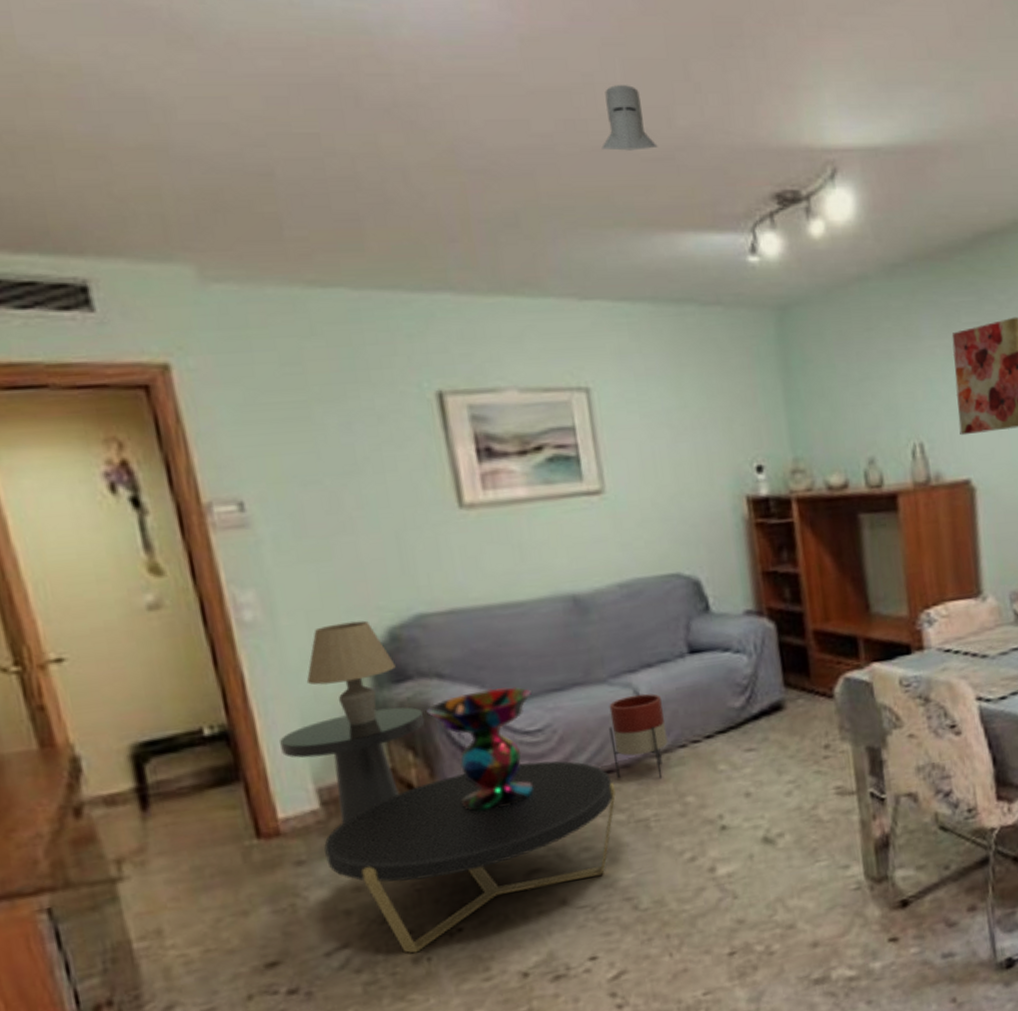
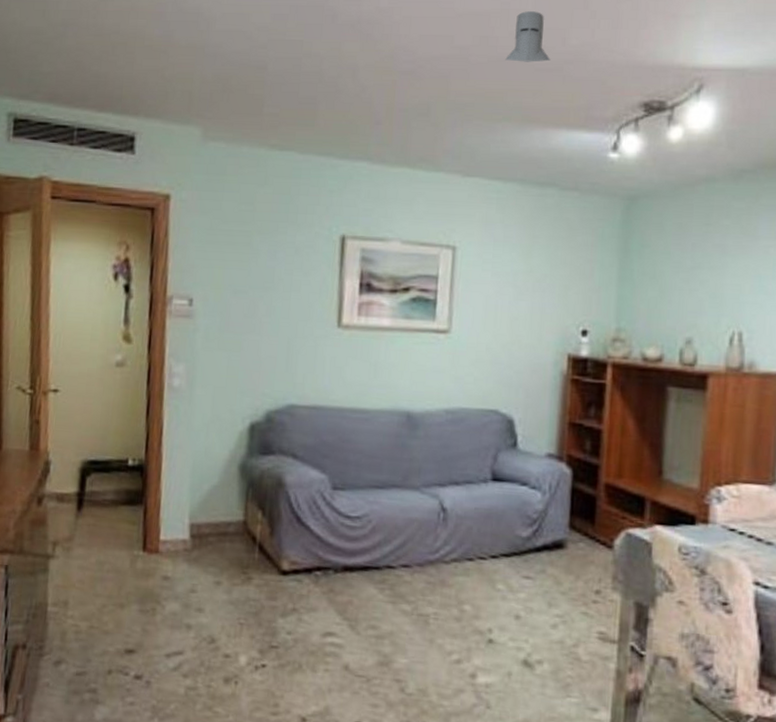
side table: present [280,707,424,824] -> none [174,471,276,556]
table lamp: present [306,620,396,725] -> none [202,400,265,481]
coffee table: present [324,761,616,953] -> none [184,538,408,675]
decorative bowl: present [427,686,533,811] -> none [279,474,359,574]
planter: present [609,693,668,778] -> none [411,505,461,583]

